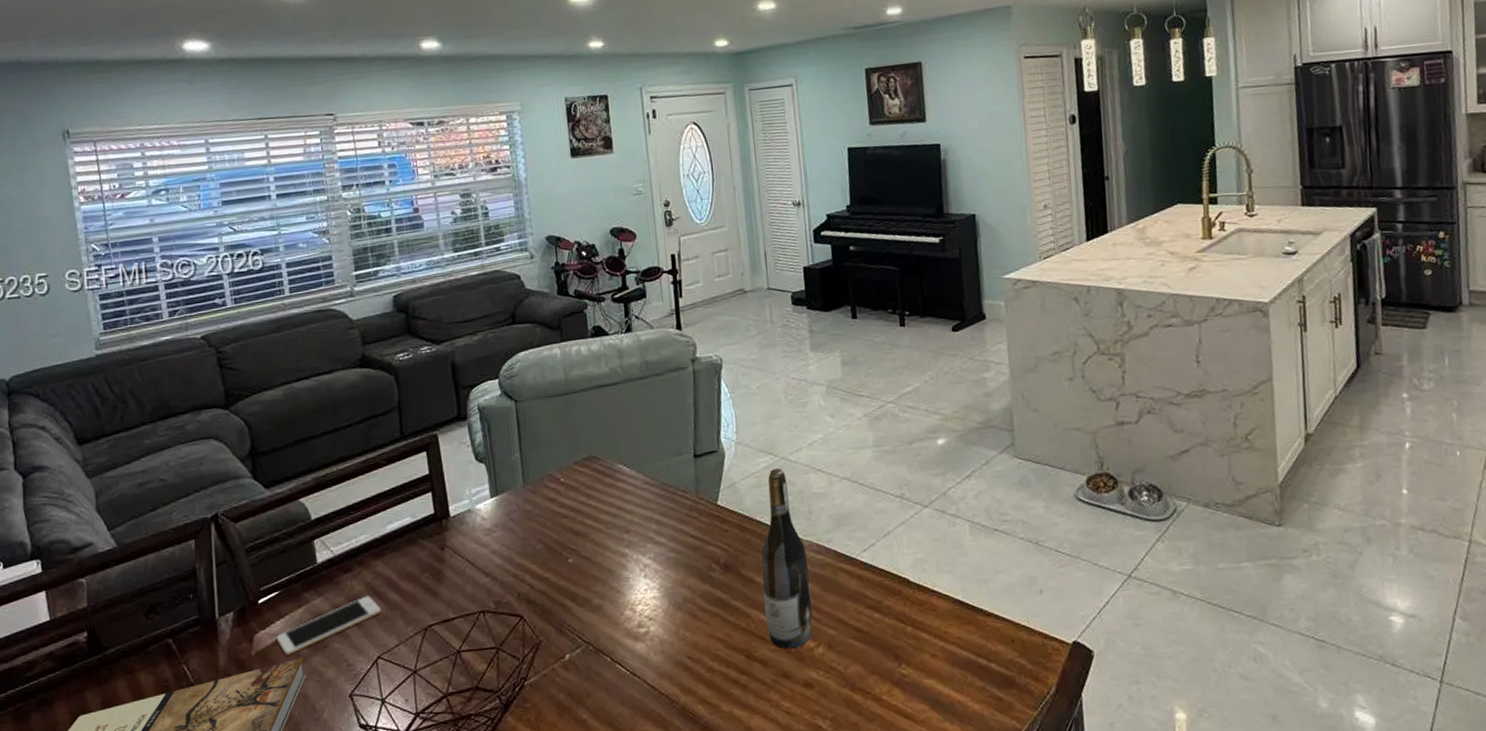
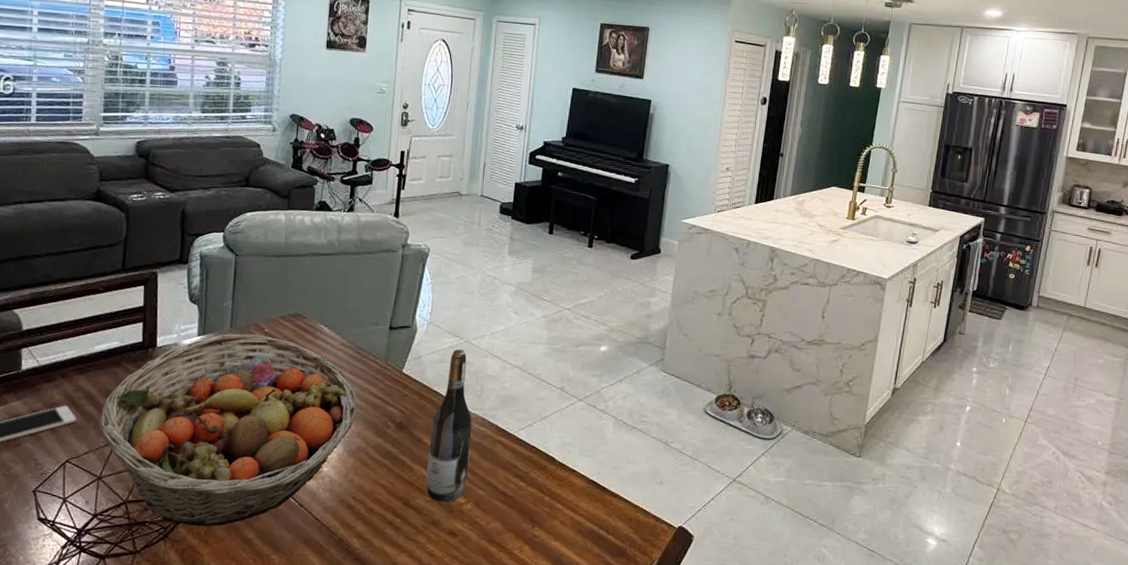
fruit basket: none [404,486,675,713] -> present [99,334,357,527]

